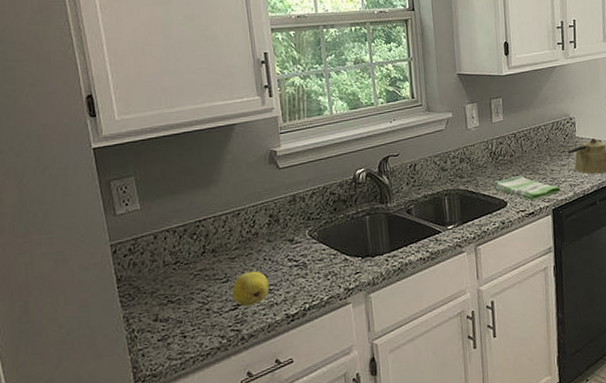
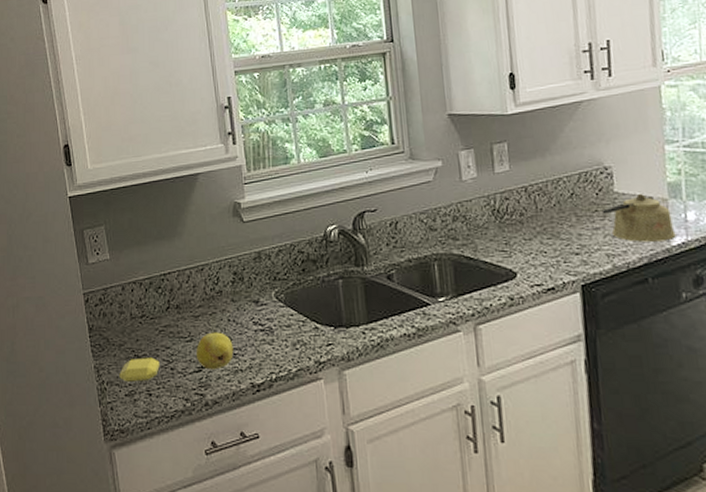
soap bar: none [151,301,195,328] -> present [119,357,160,382]
dish towel: present [493,176,561,200] -> none [497,240,593,272]

